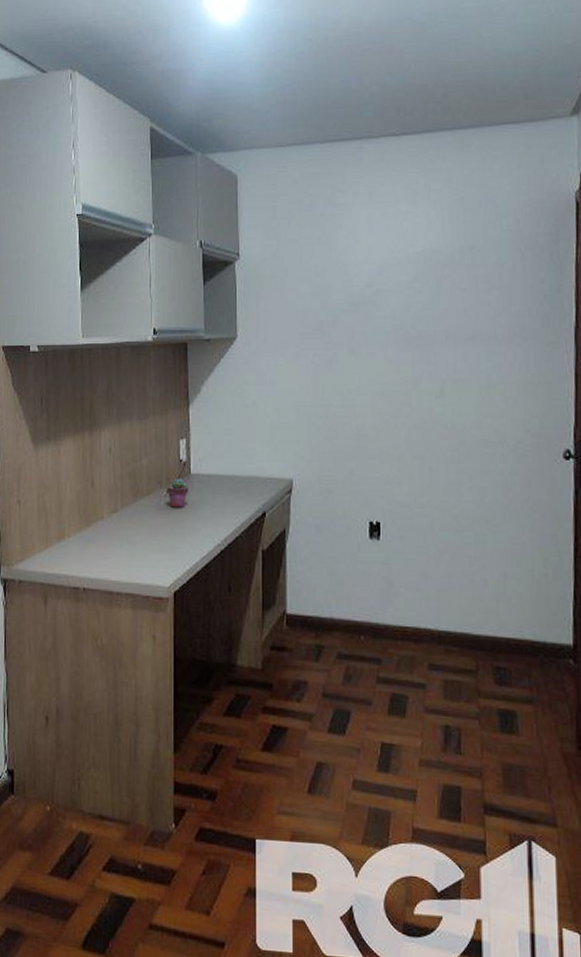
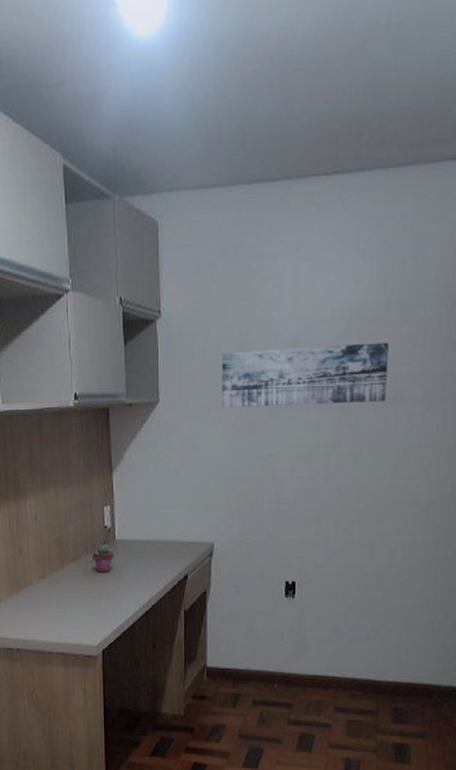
wall art: none [299,284,466,345] -> present [221,342,388,409]

